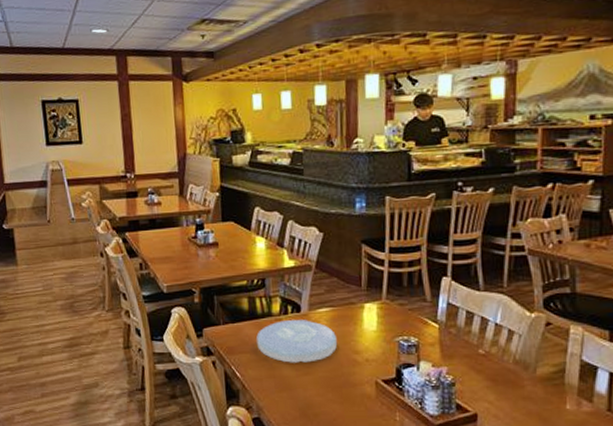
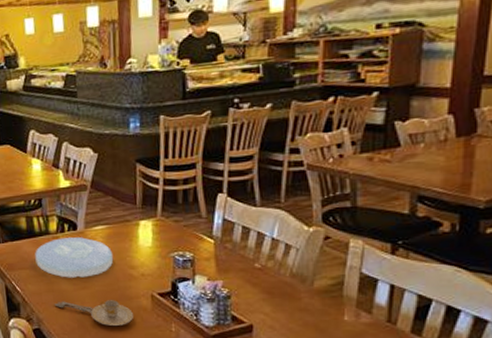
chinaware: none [275,387,357,414] -> present [54,300,133,326]

